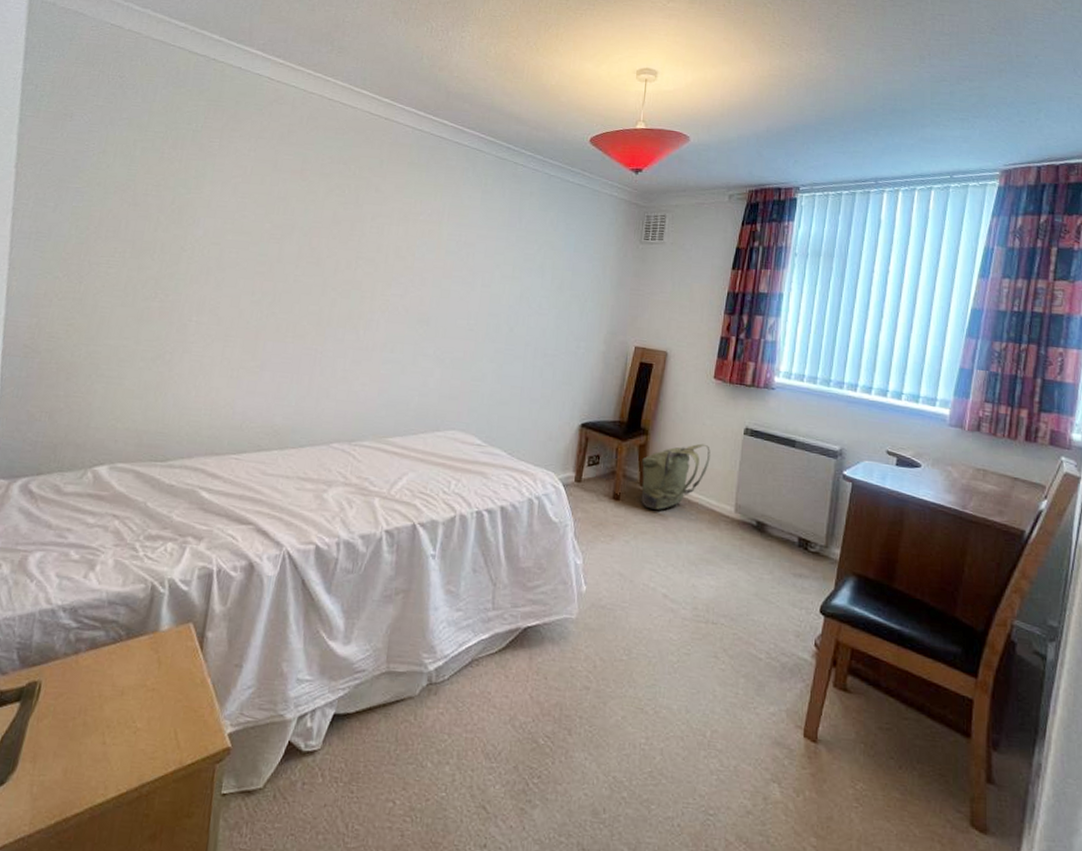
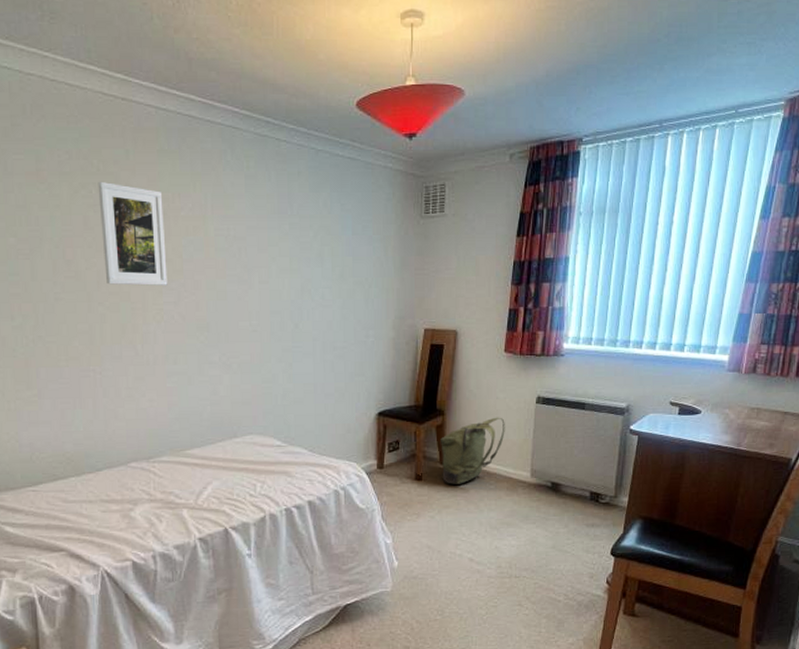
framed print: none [343,183,406,279] -> present [98,181,168,286]

